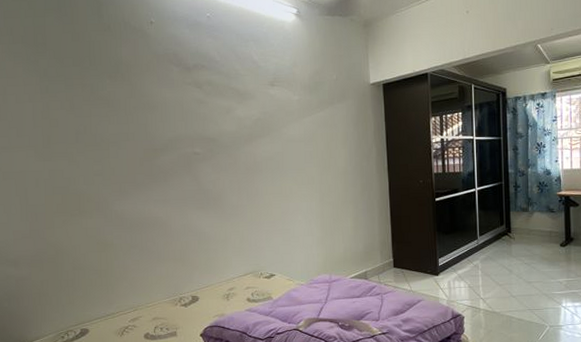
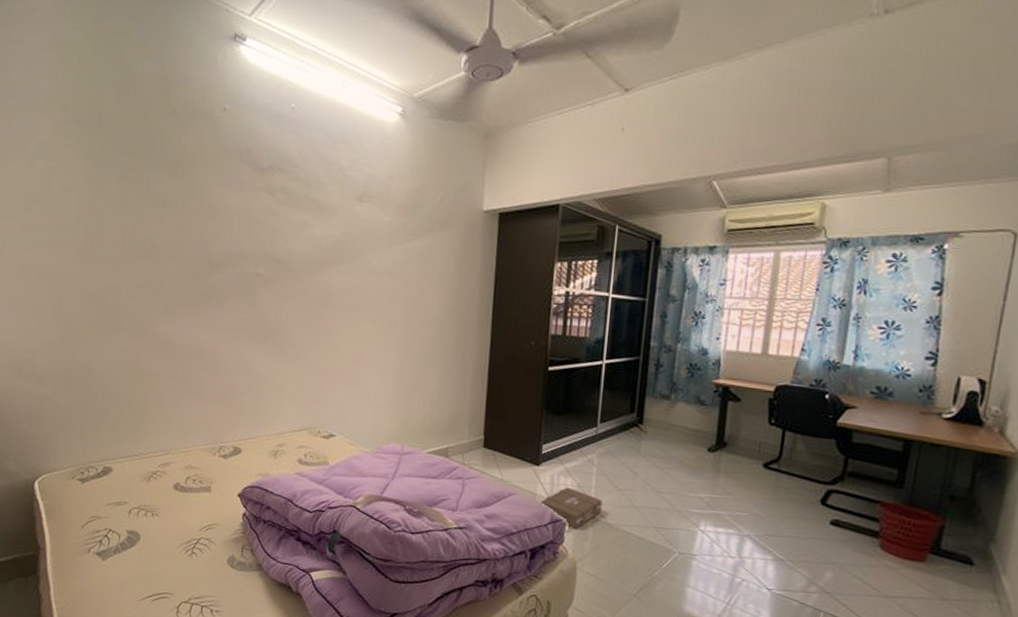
ammunition box: none [443,289,489,321] -> present [540,487,603,530]

